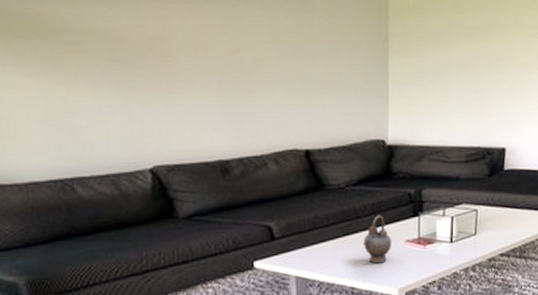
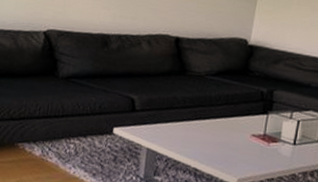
teapot: present [362,215,392,264] -> none [212,106,239,152]

